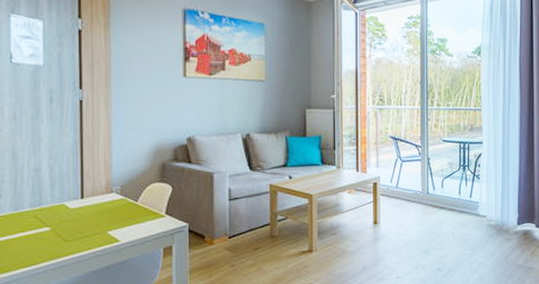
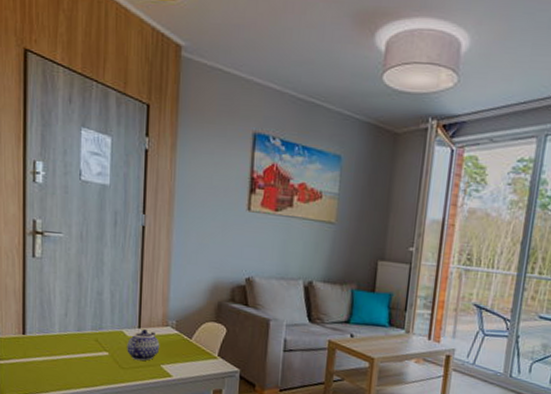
teapot: none [70,199,105,231] -> present [127,329,160,361]

